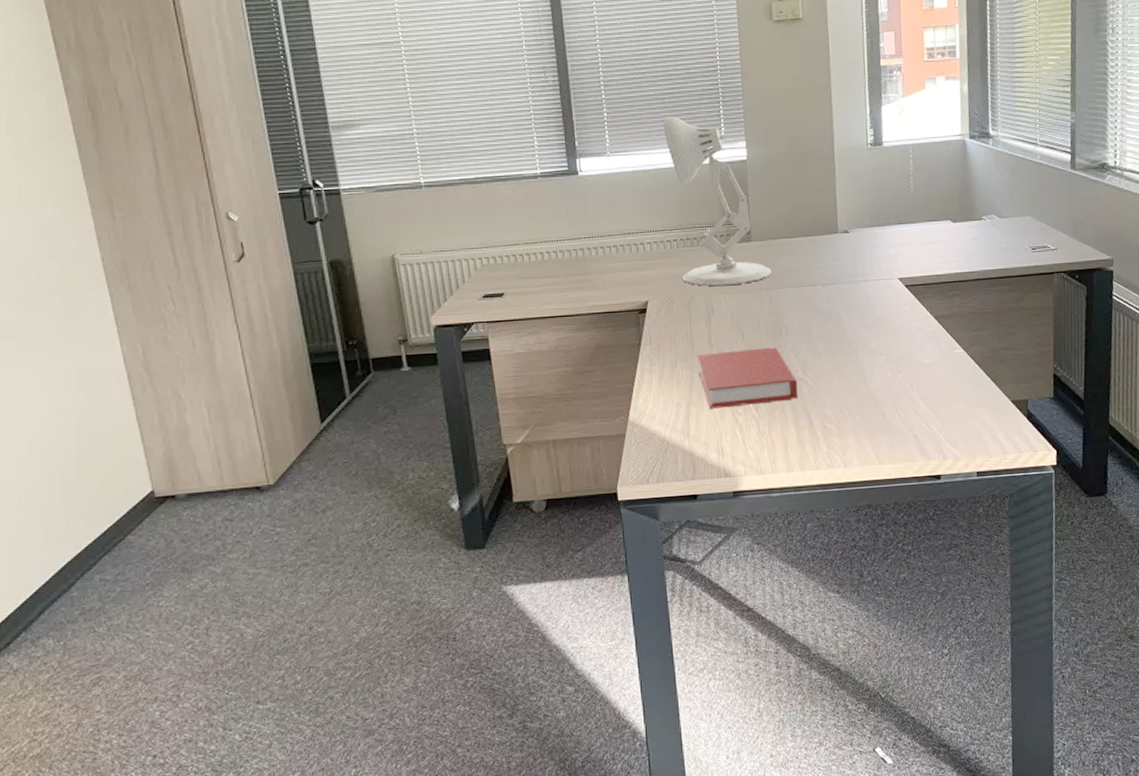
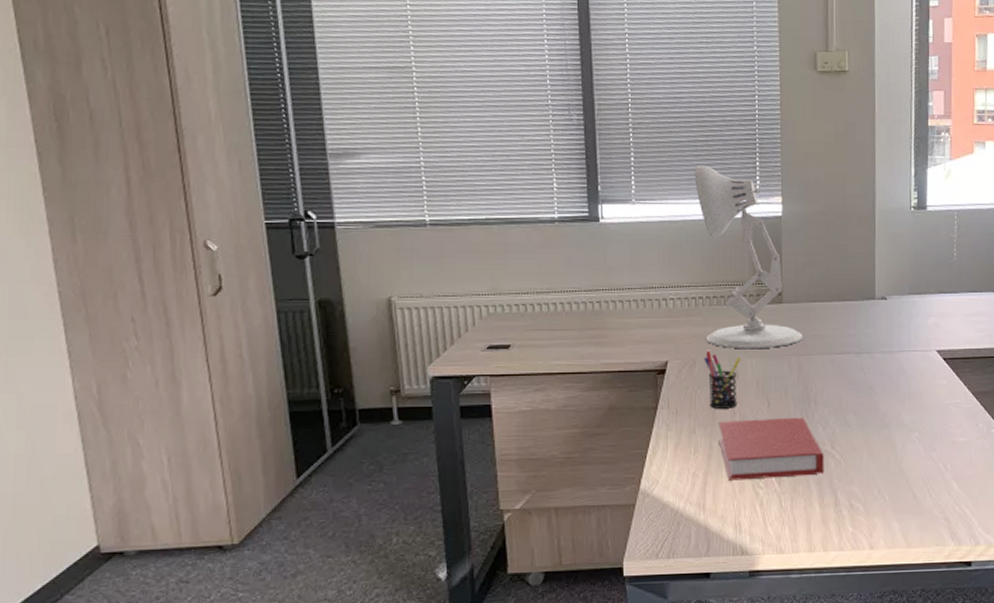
pen holder: none [681,289,716,343] -> present [704,351,741,409]

